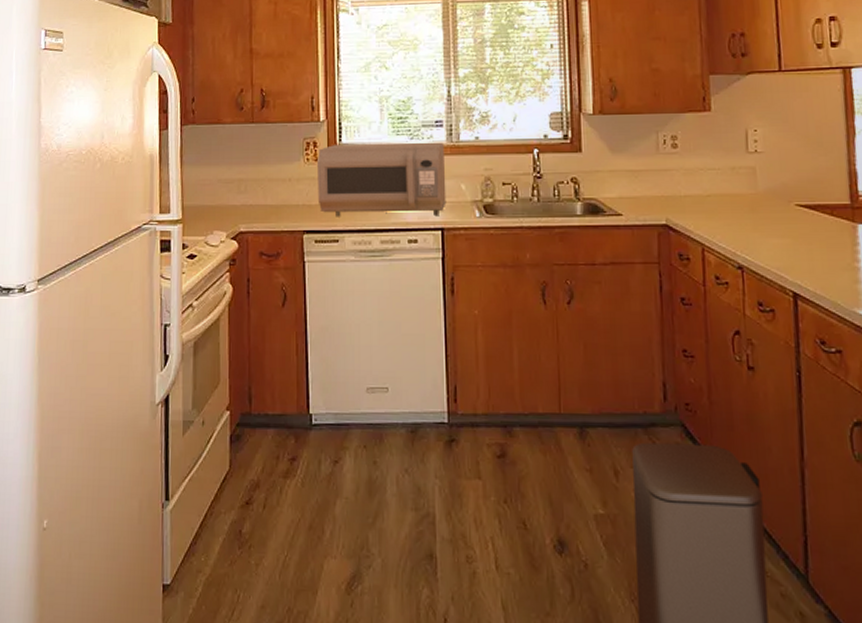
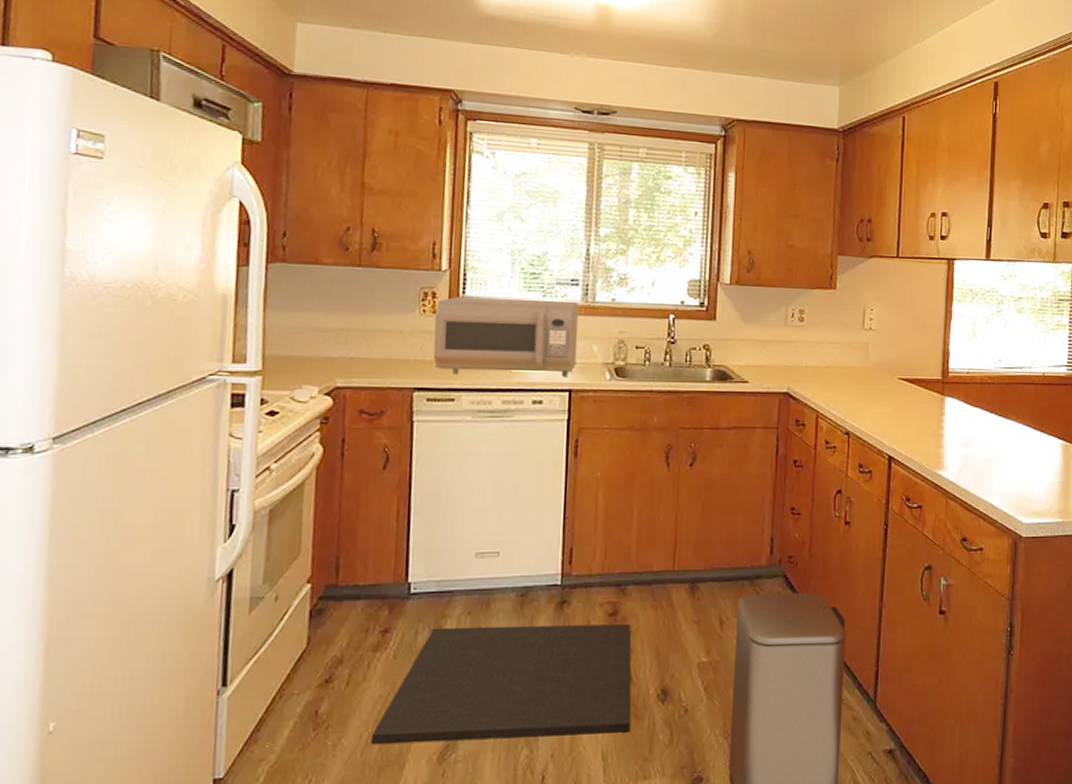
doormat: none [286,459,529,583] -> present [370,624,632,744]

